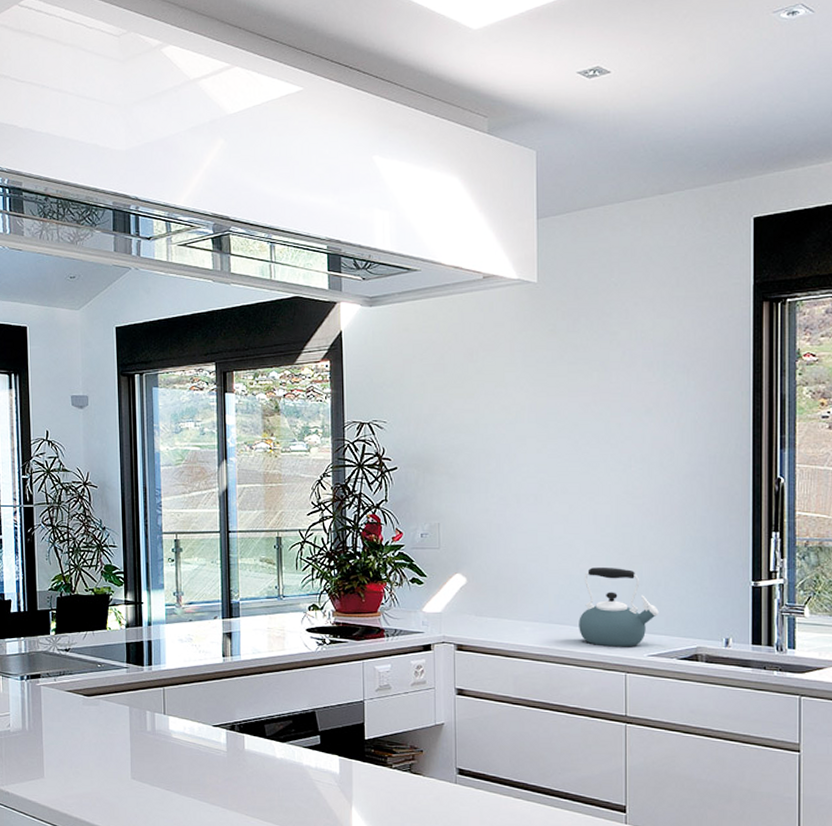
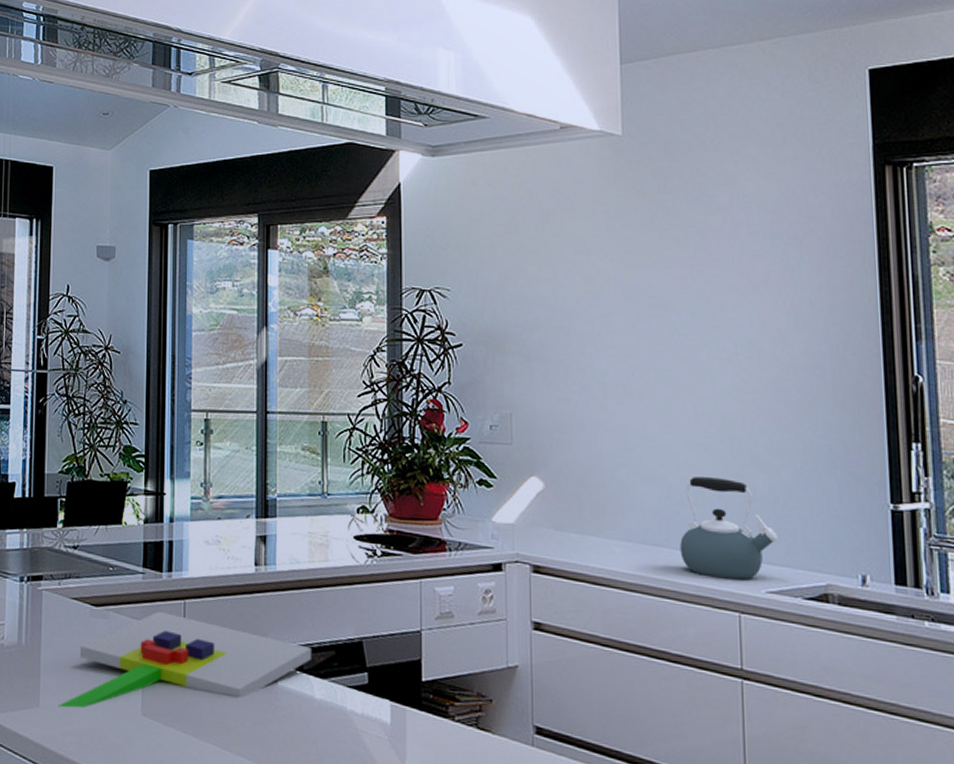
chopping board: none [59,697,272,777] -> present [57,610,311,709]

